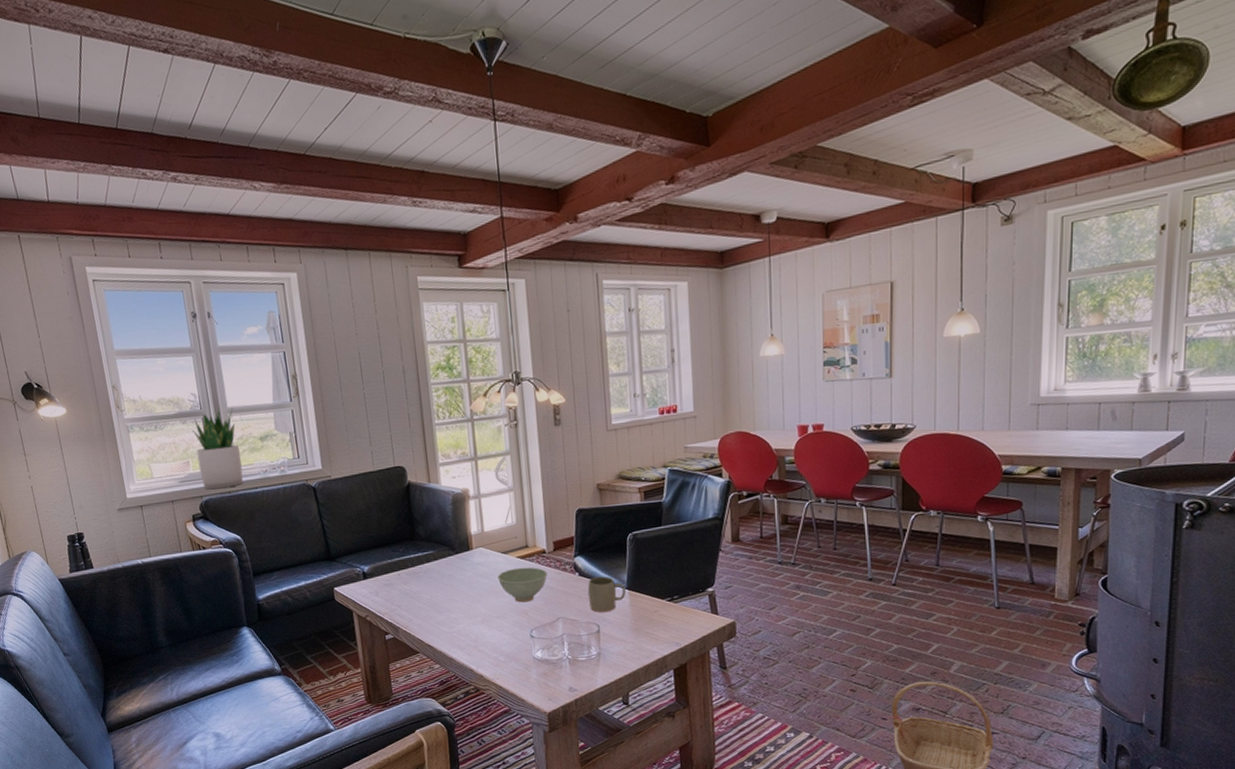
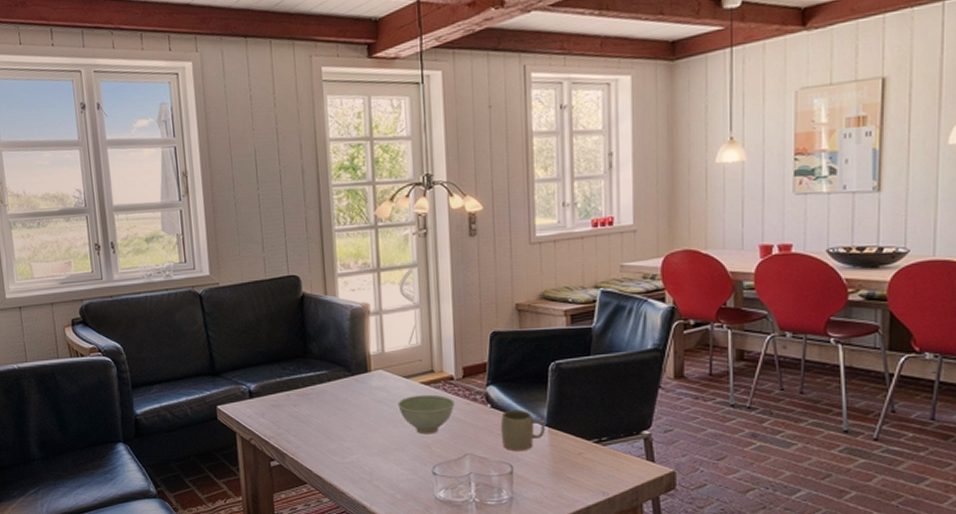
planter: present [192,407,243,490] -> none [76,205,126,293]

